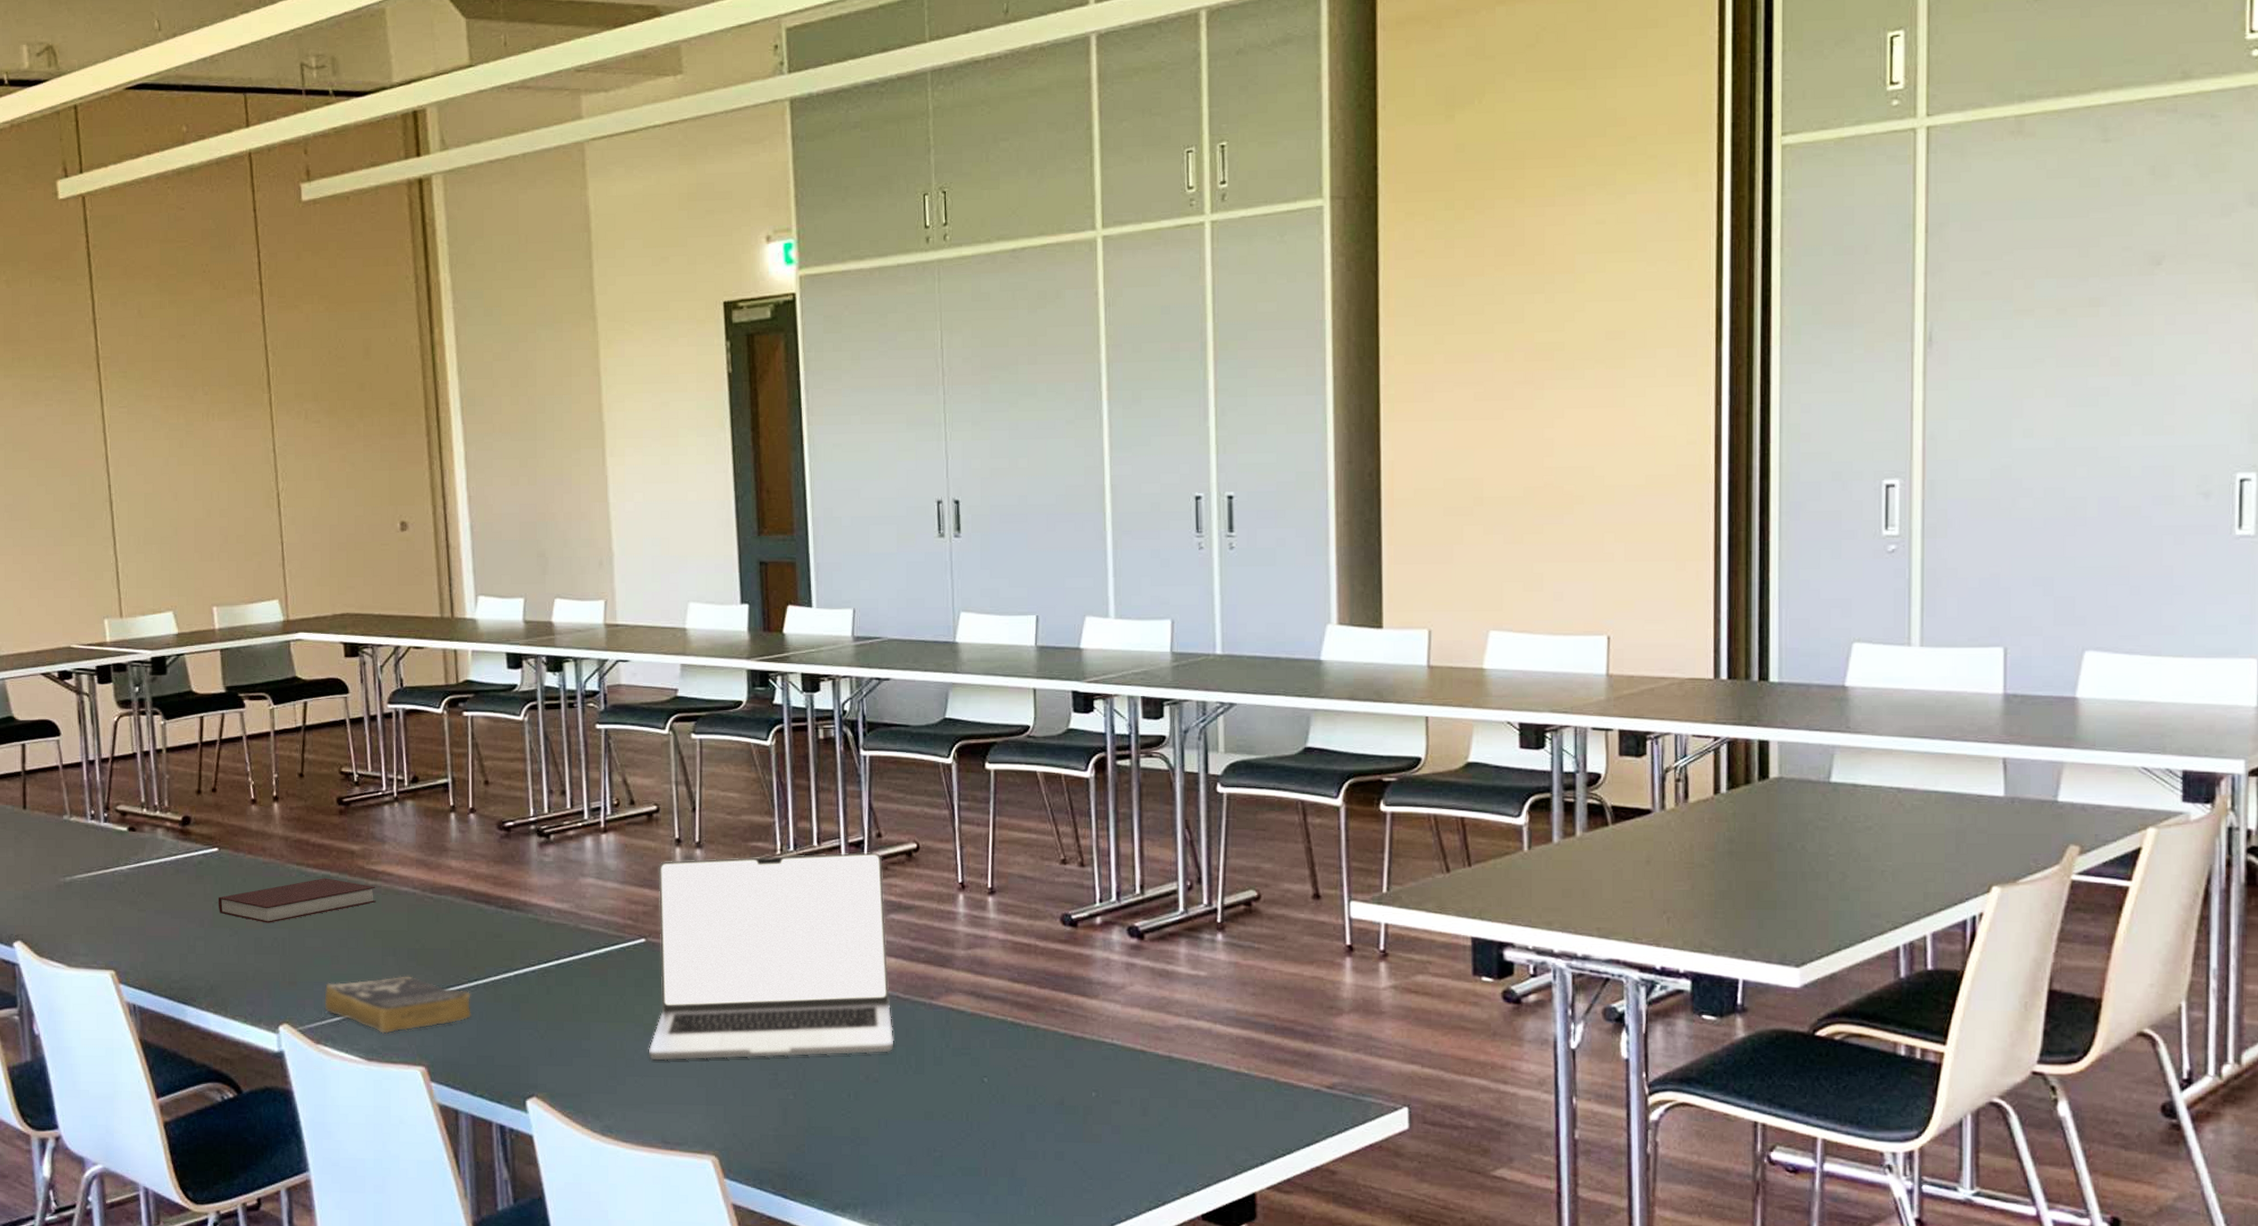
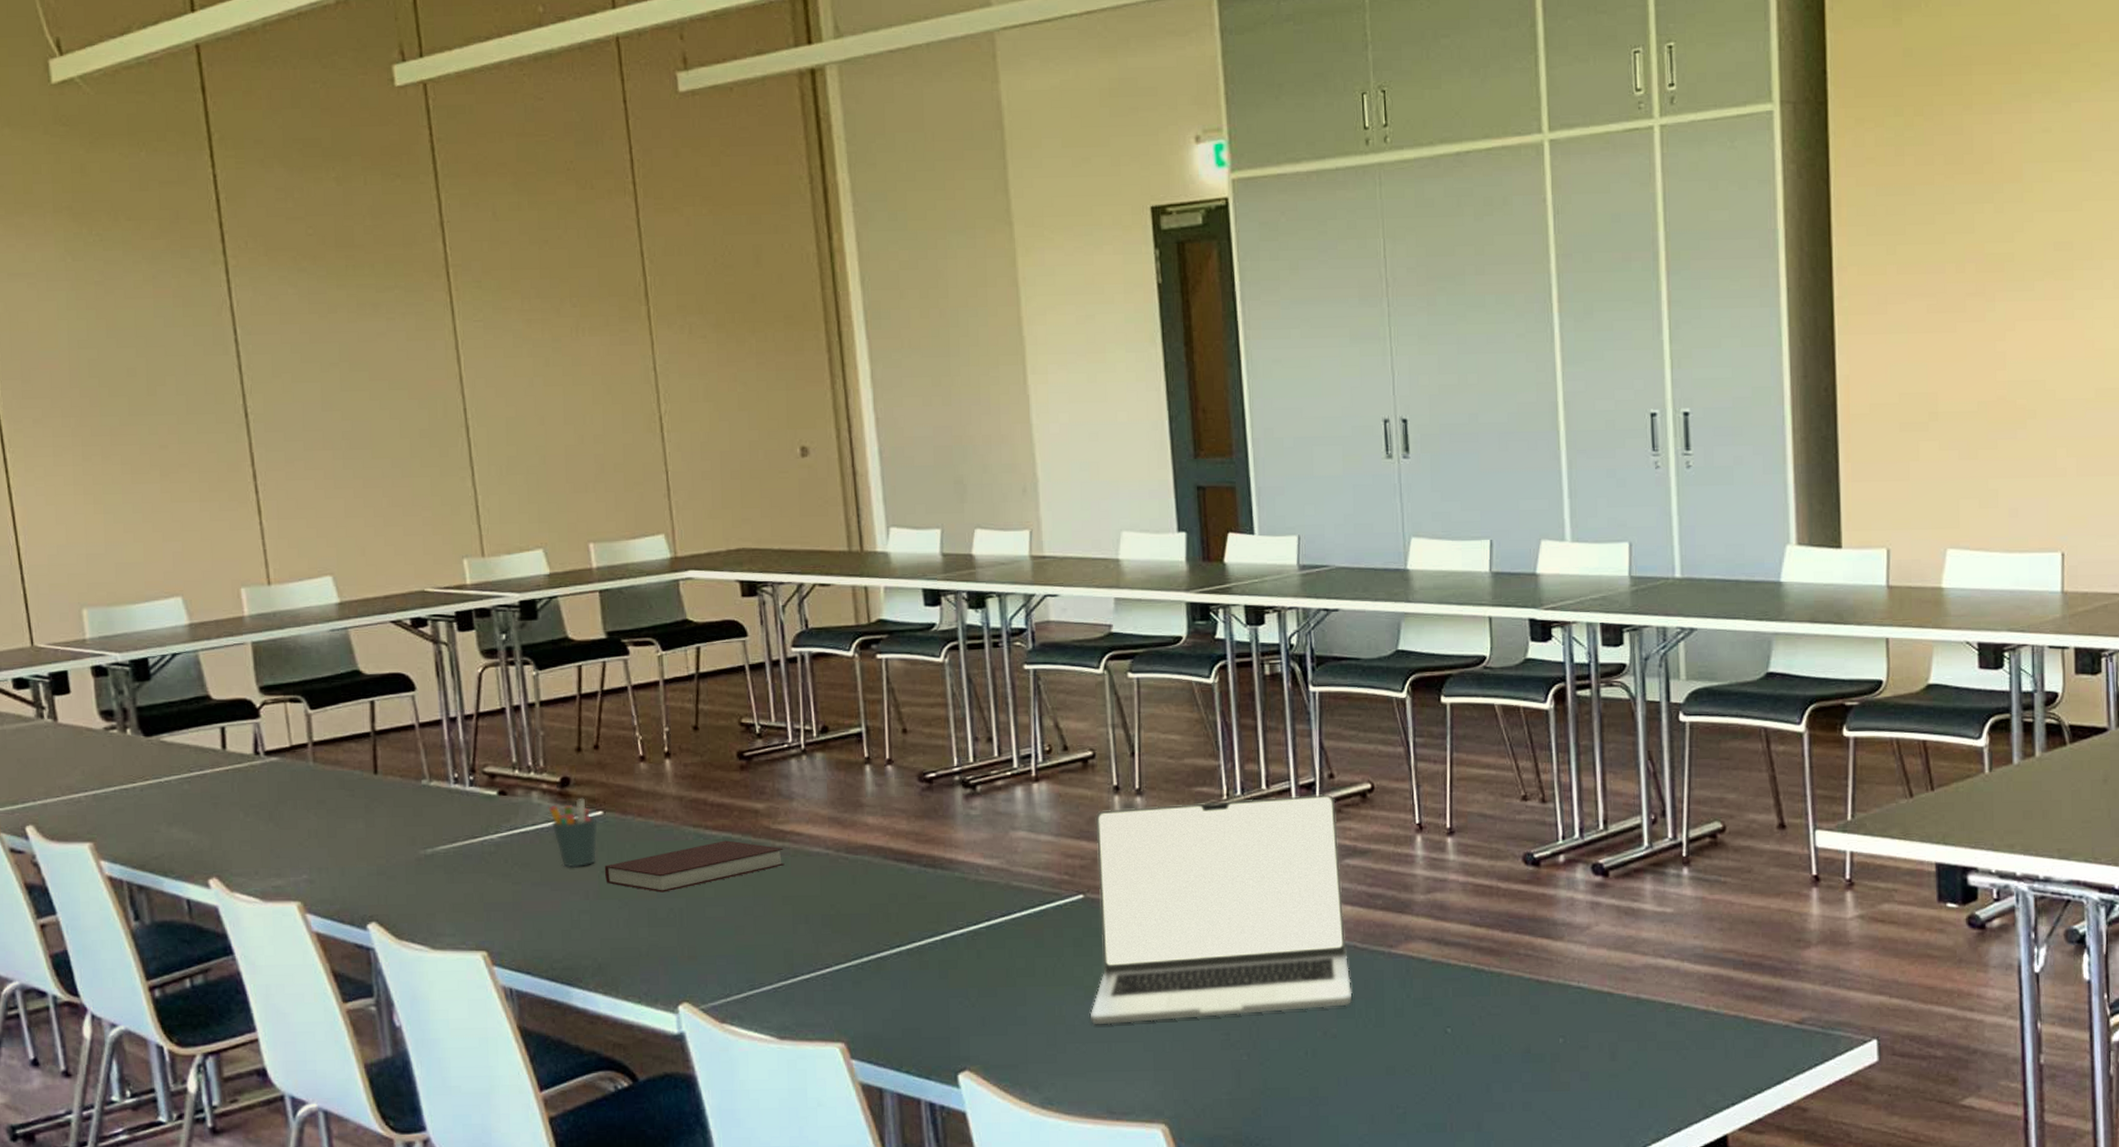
pen holder: none [171,835,213,898] -> present [549,798,598,868]
book: present [324,976,472,1034] -> none [729,944,896,1009]

